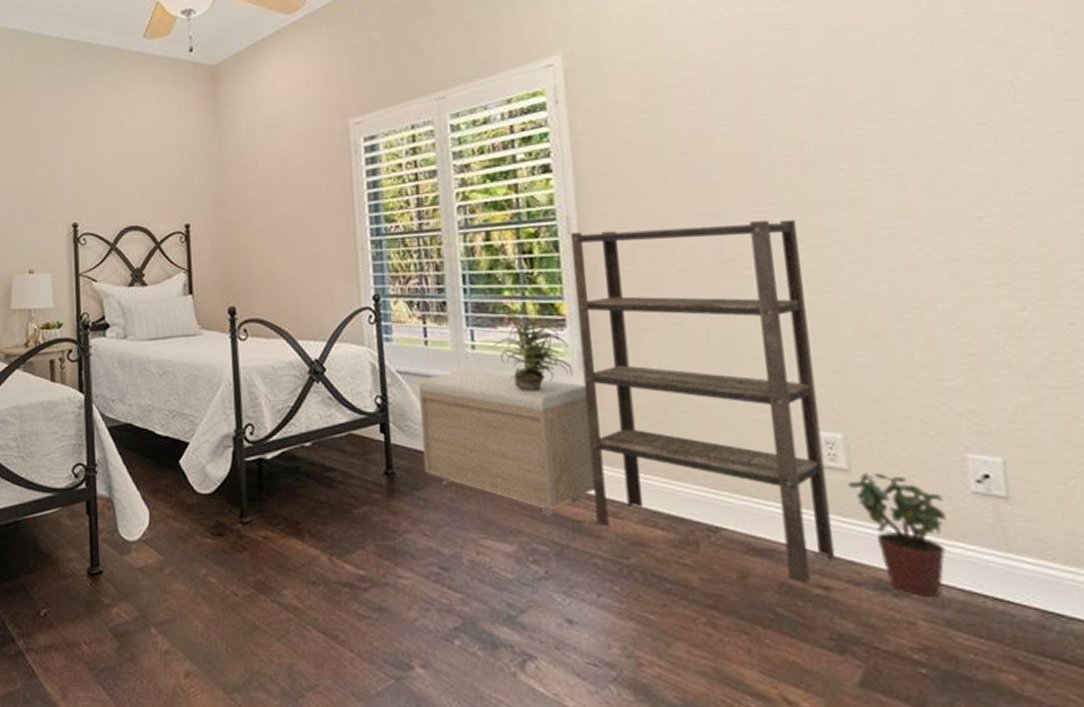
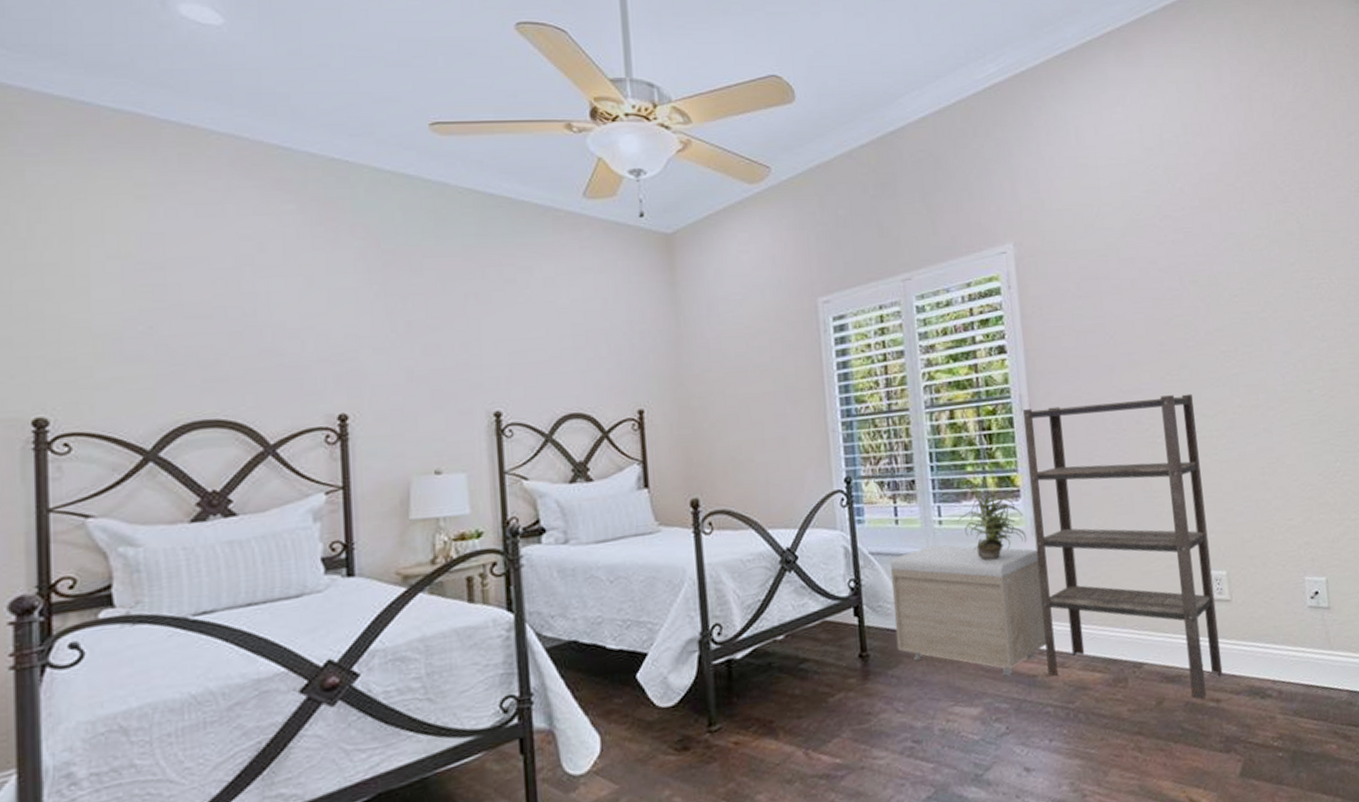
potted plant: present [847,472,948,597] -> none [1230,599,1294,695]

